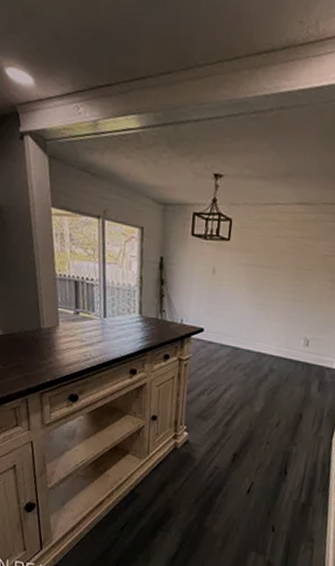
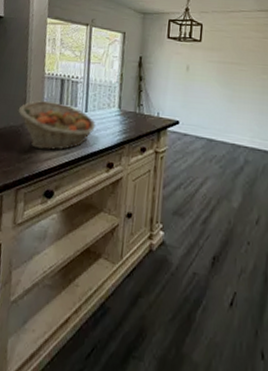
fruit basket: none [31,304,116,356] -> present [18,101,96,150]

